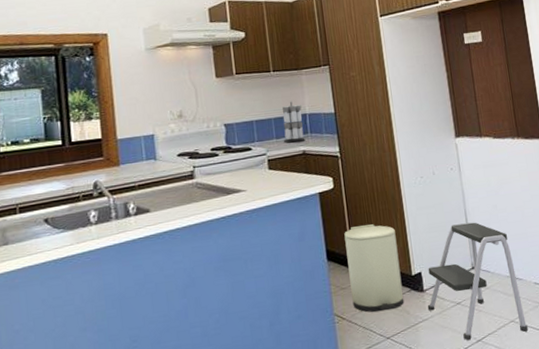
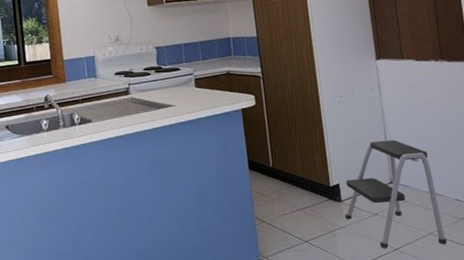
spice rack: present [282,100,306,143] -> none [208,25,229,64]
pedal bin: present [344,224,404,312] -> none [265,138,322,218]

